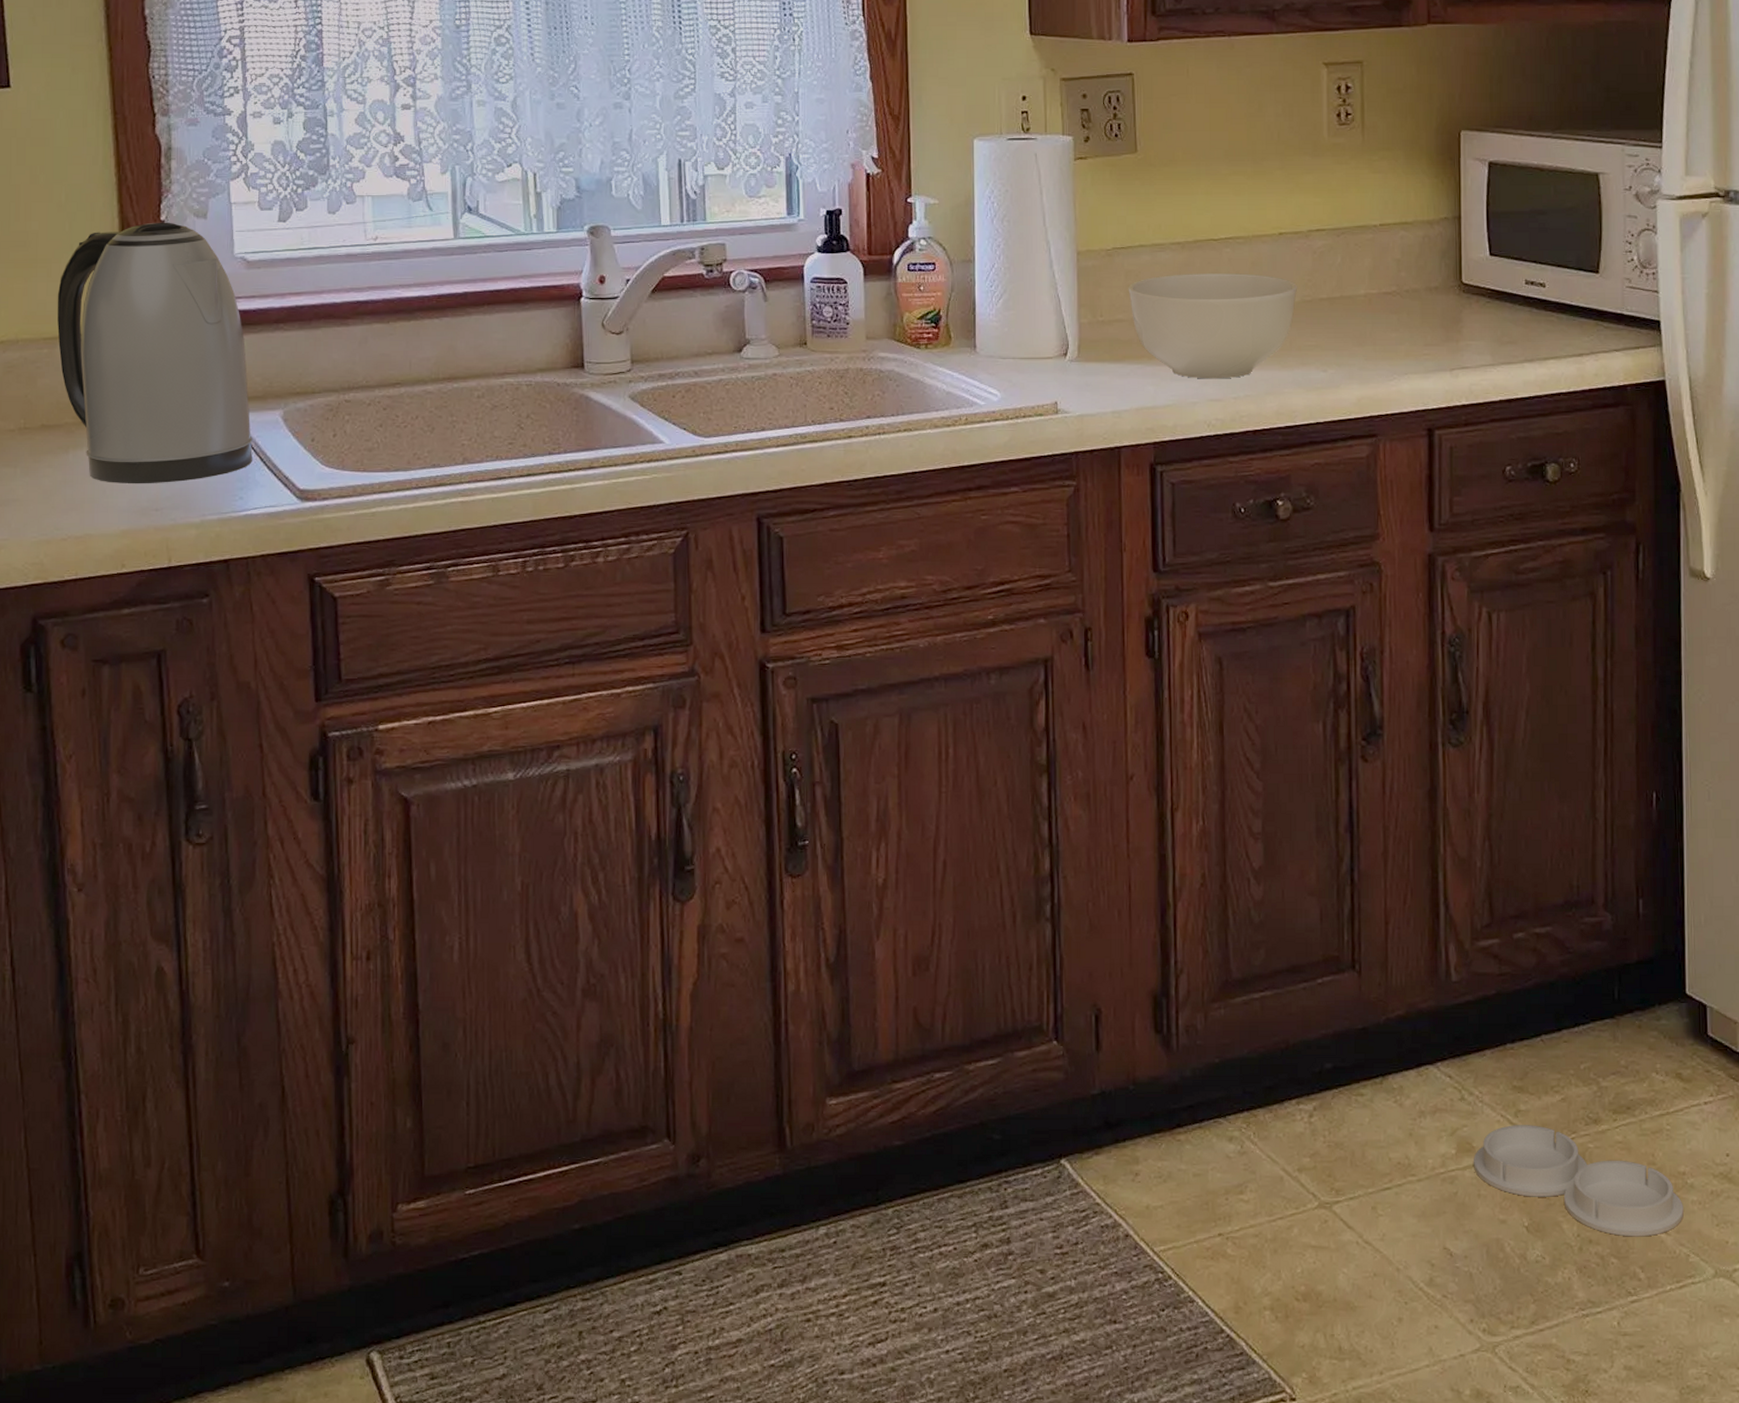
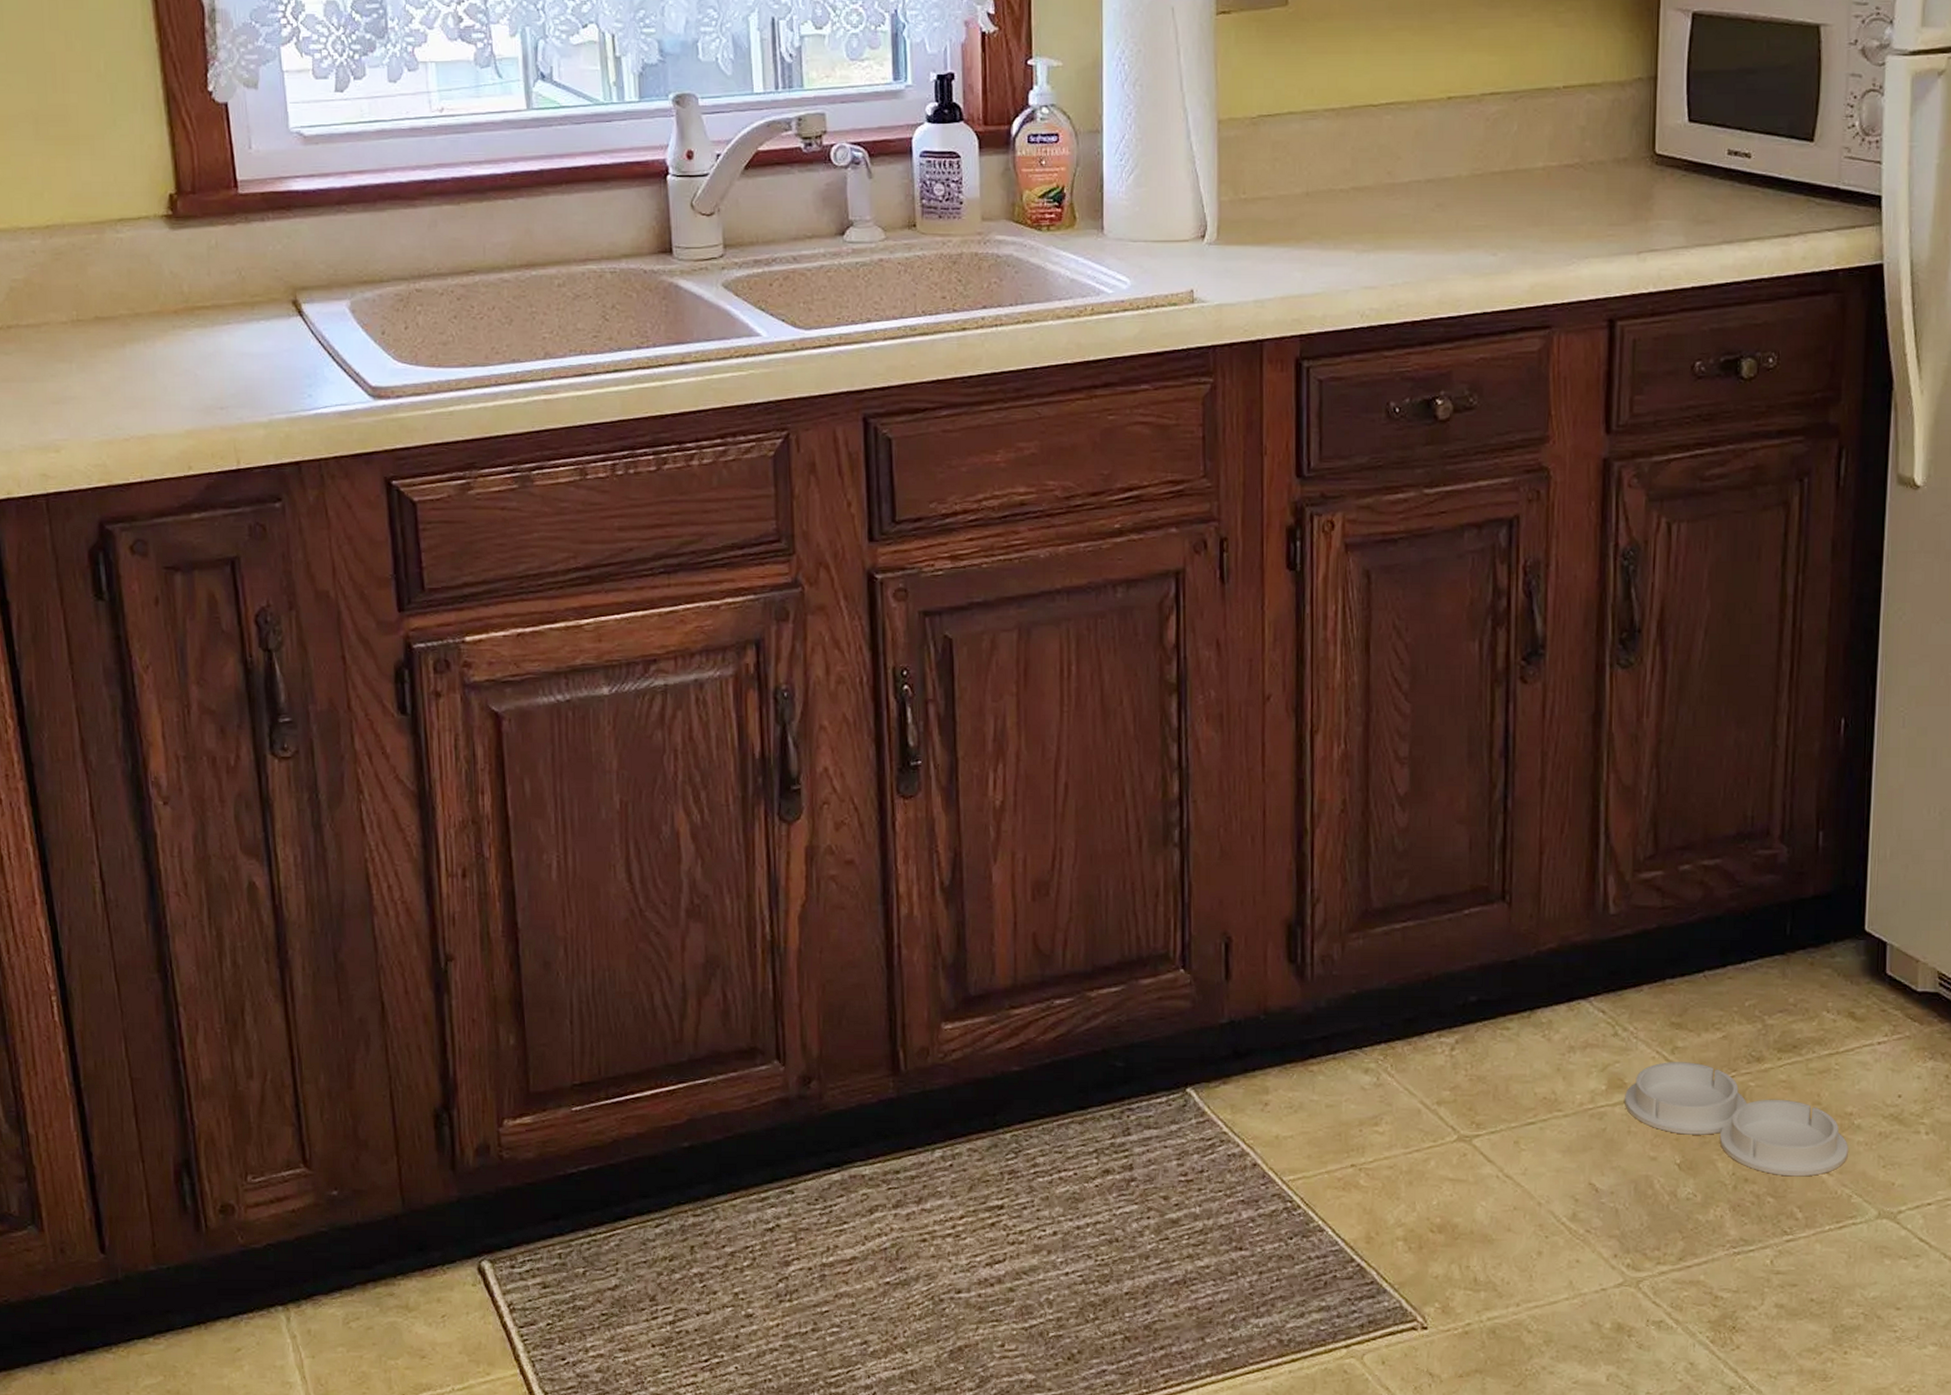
kettle: present [57,222,253,484] -> none [102,93,320,381]
bowl: present [1128,272,1298,379] -> none [1275,143,1467,264]

